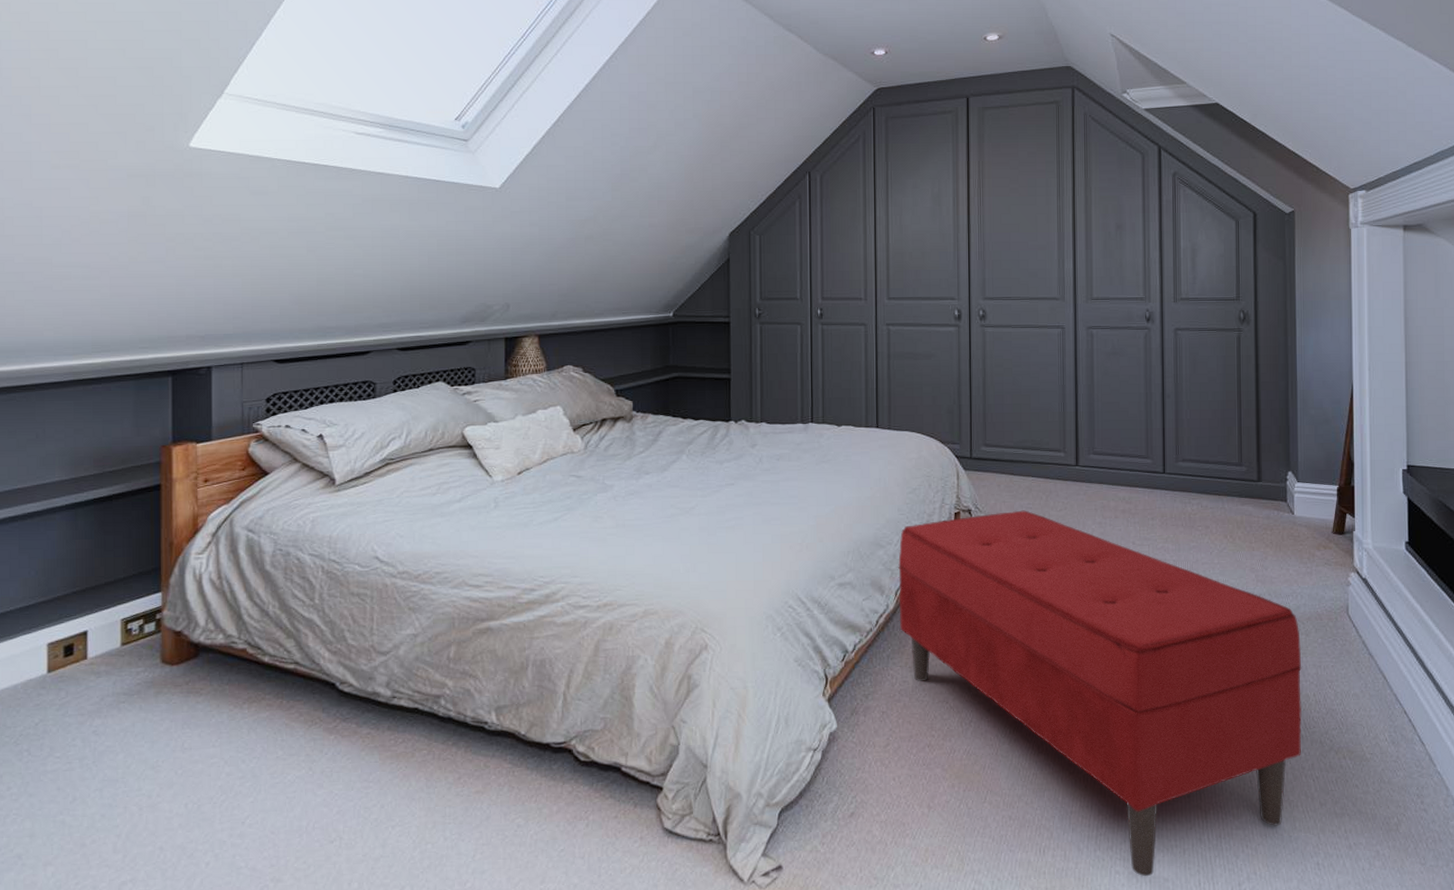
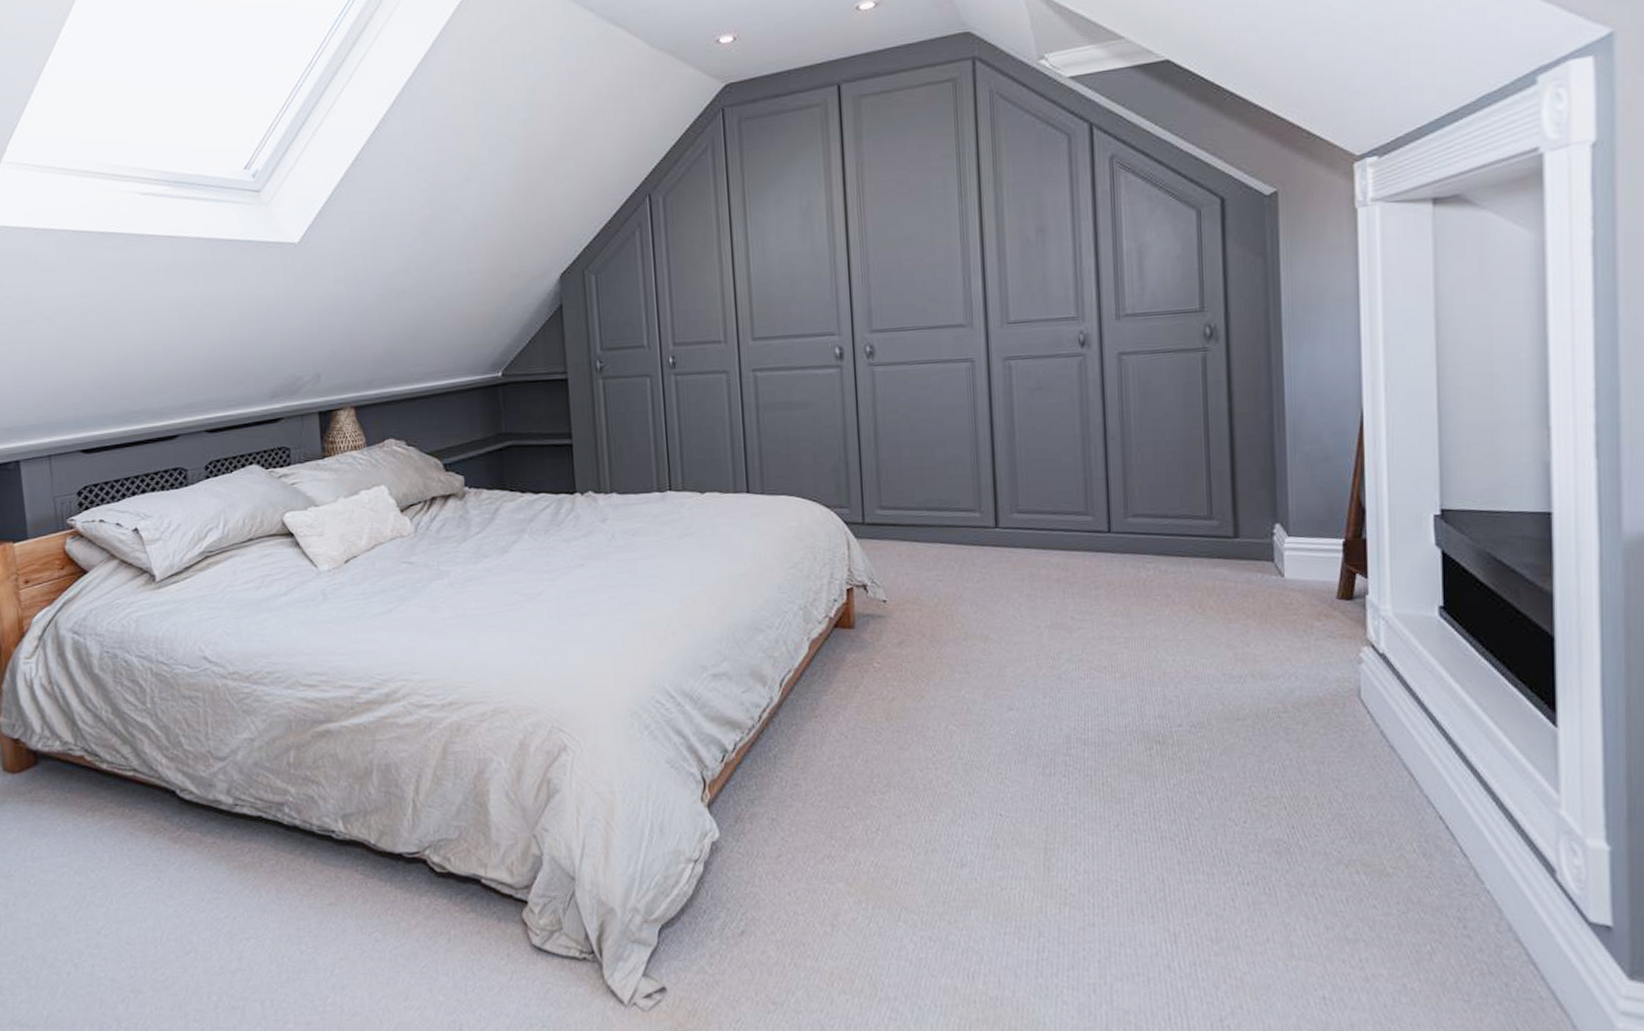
bench: present [898,510,1302,877] -> none [781,583,1299,1009]

